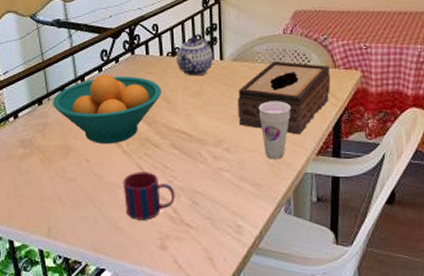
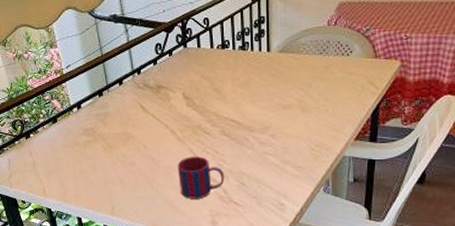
fruit bowl: present [53,74,161,144] -> none [112,66,212,132]
teapot: present [176,37,213,76] -> none [226,29,260,68]
tissue box: present [238,60,331,135] -> none [283,51,372,122]
cup: present [258,101,291,159] -> none [302,90,333,144]

